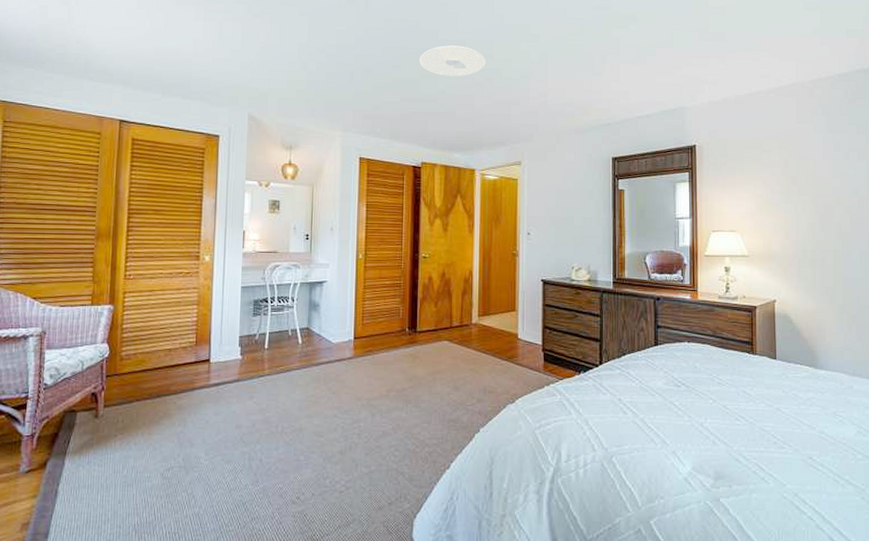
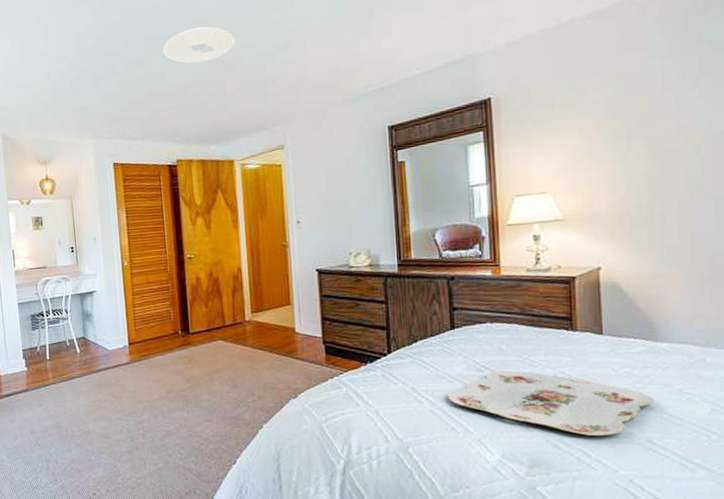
serving tray: none [649,387,814,452] -> present [447,370,654,437]

